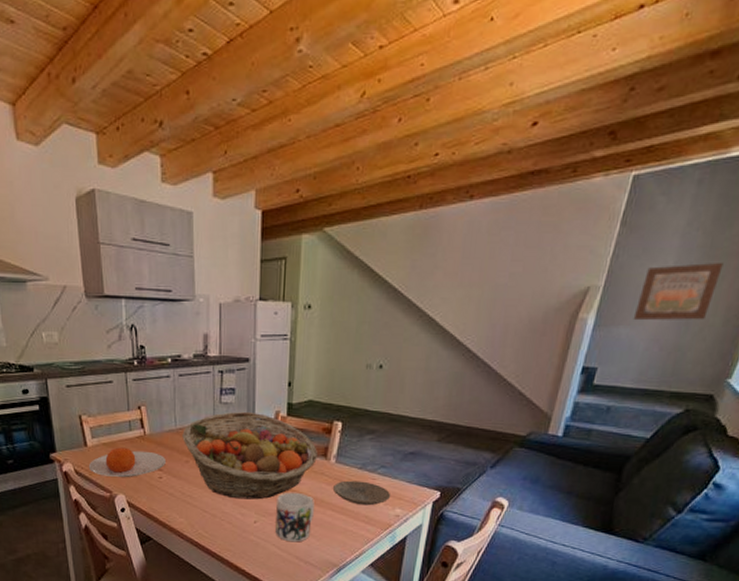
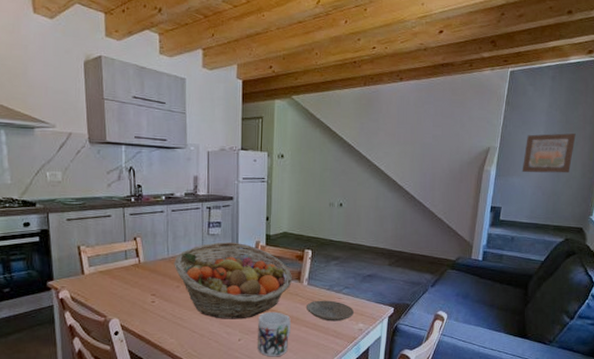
plate: present [88,447,166,478] -> none [84,275,158,303]

